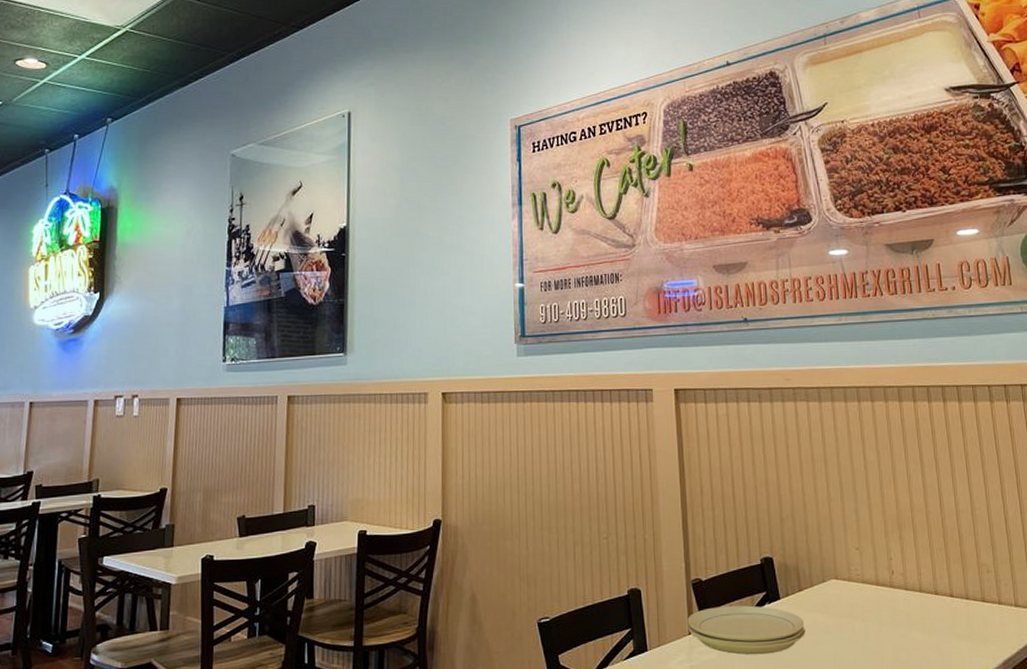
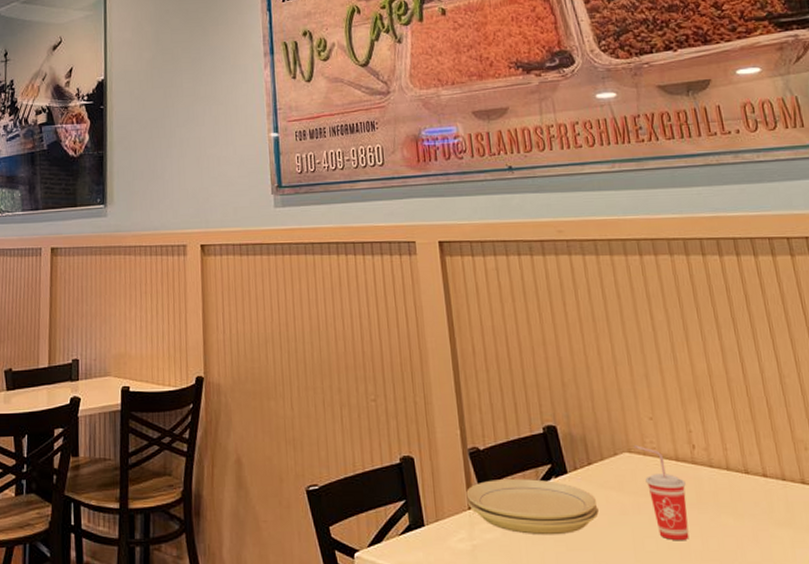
beverage cup: none [840,573,883,654] -> present [633,445,689,540]

